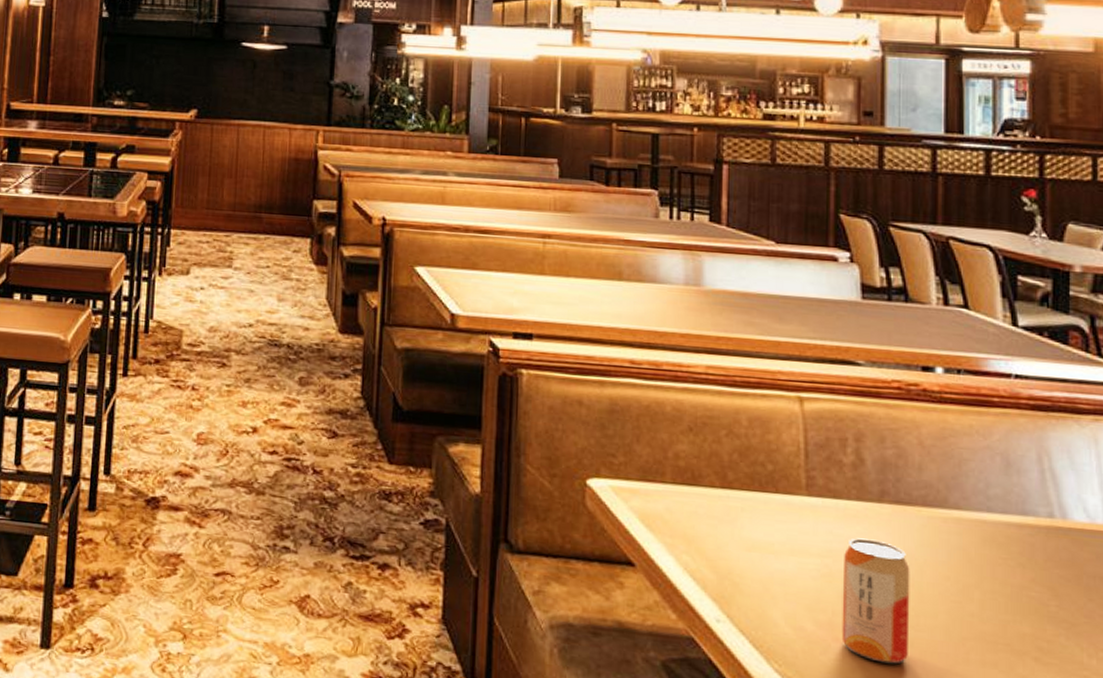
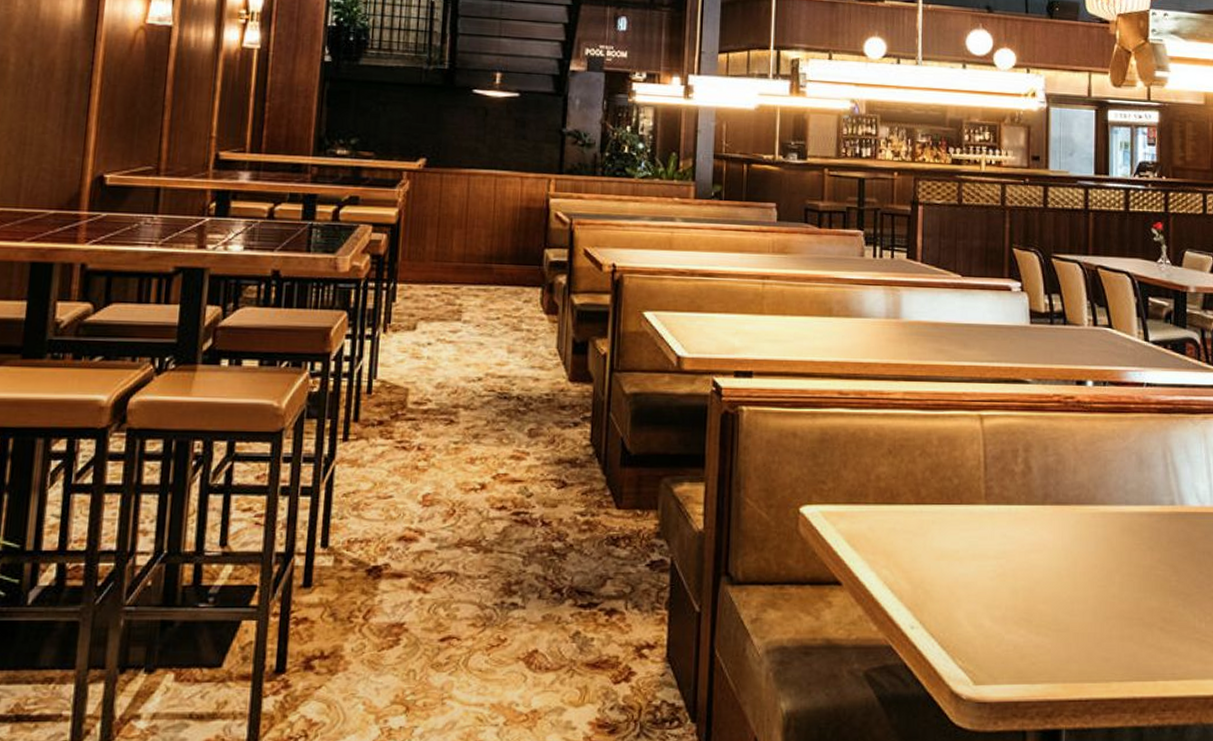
beverage can: present [841,538,910,664] -> none [1013,538,1067,648]

